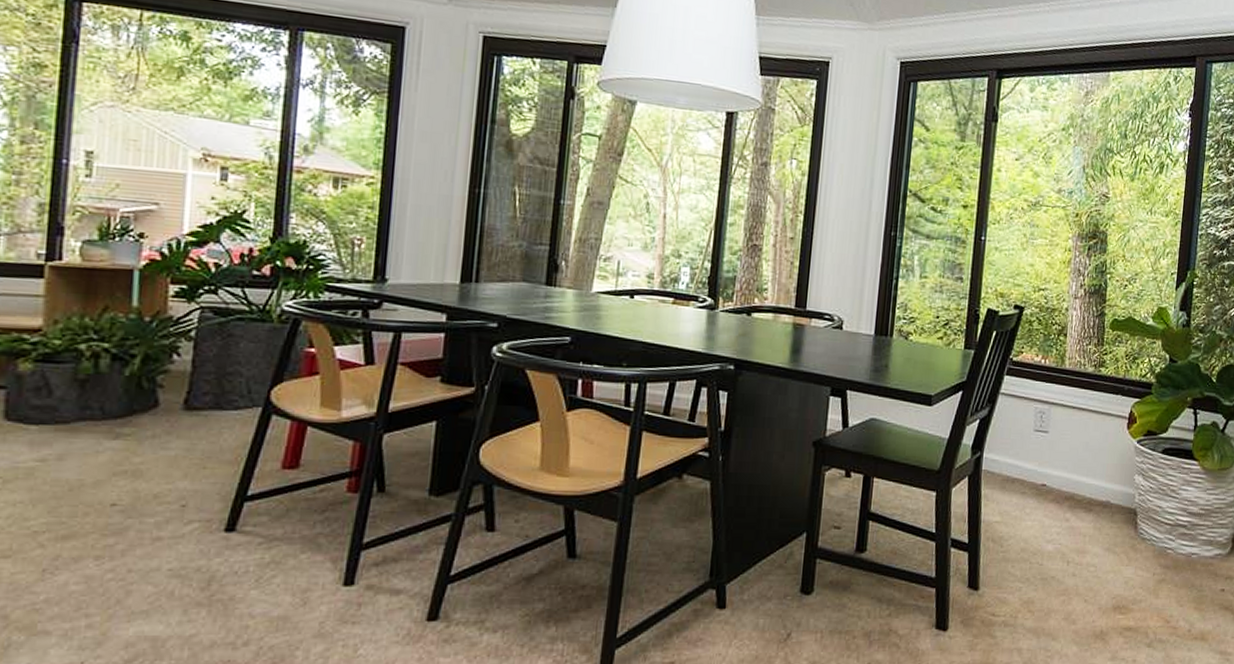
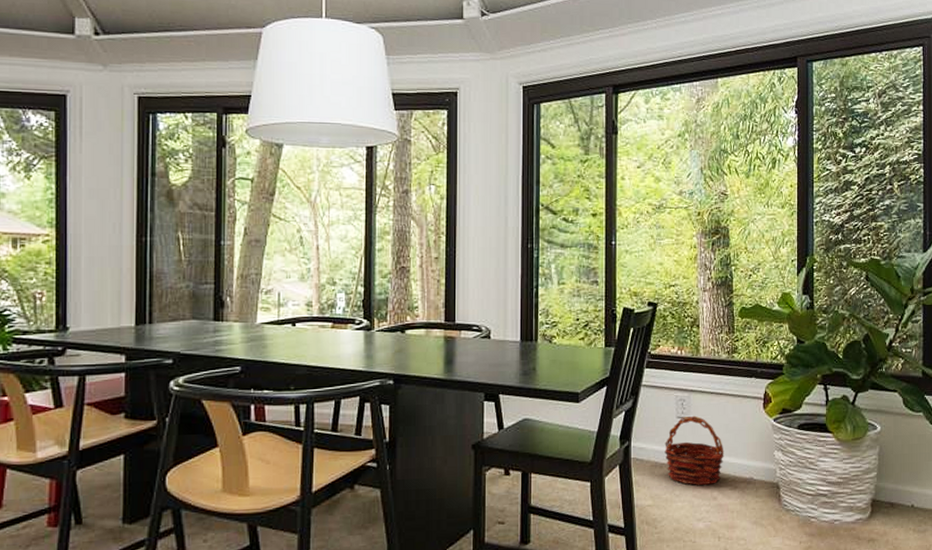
basket: none [1018,430,1082,505] -> present [665,415,724,485]

